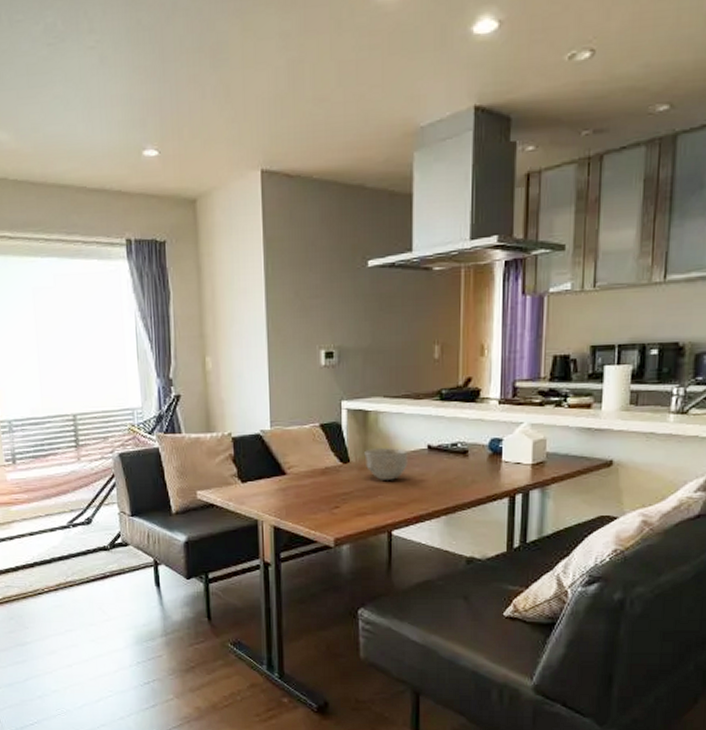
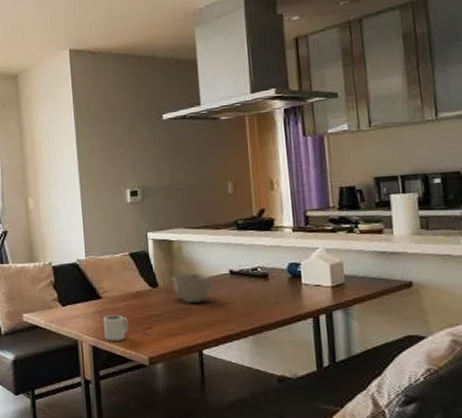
cup: none [286,493,315,521] -> present [103,315,129,341]

